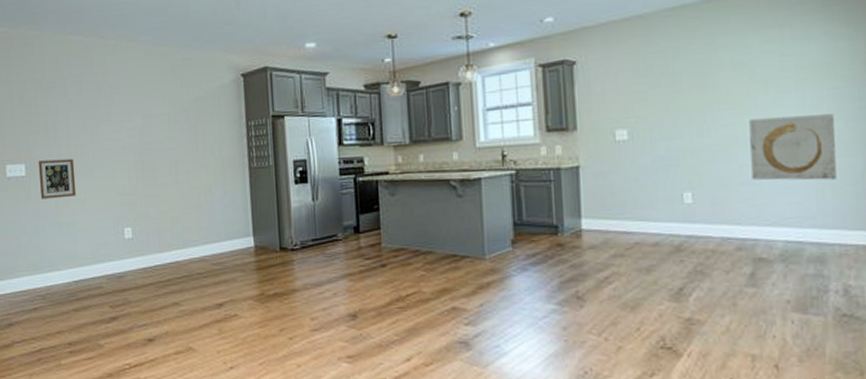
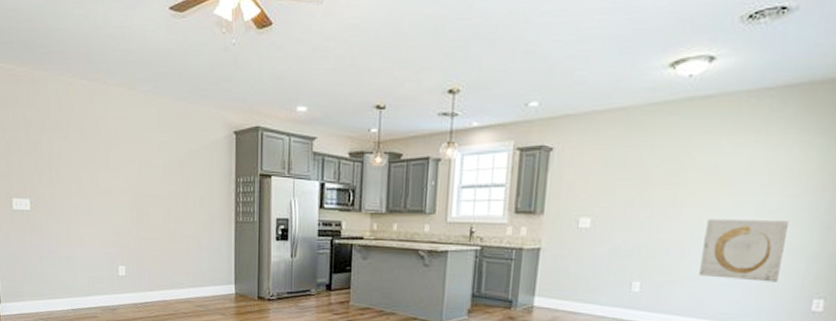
picture frame: present [38,158,77,199] -> none [41,197,76,234]

